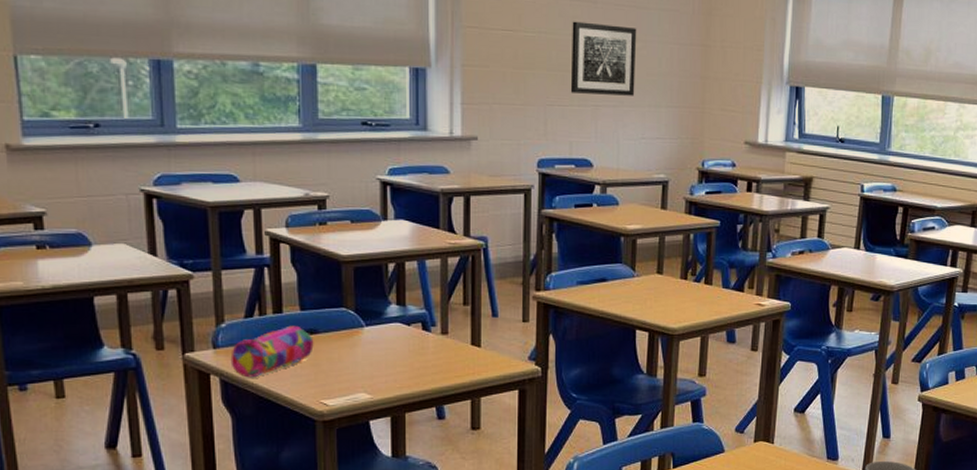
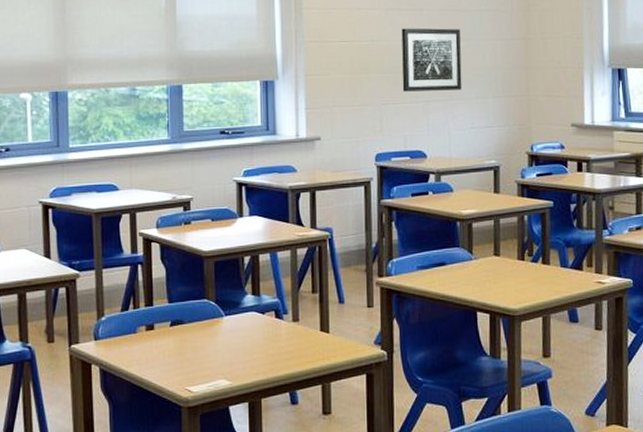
pencil case: present [230,325,314,378] -> none [109,317,180,367]

